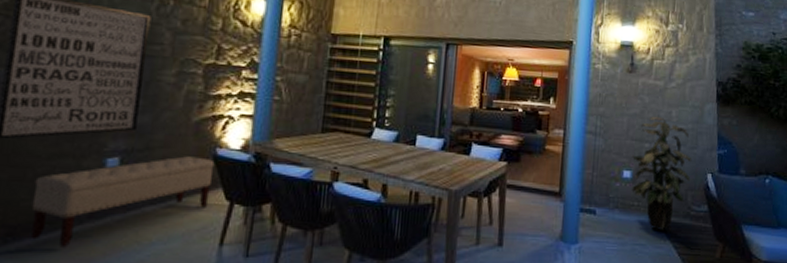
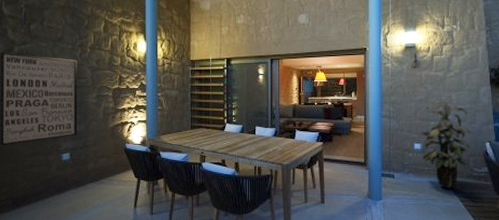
bench: present [31,156,215,248] -> none [24,150,126,211]

